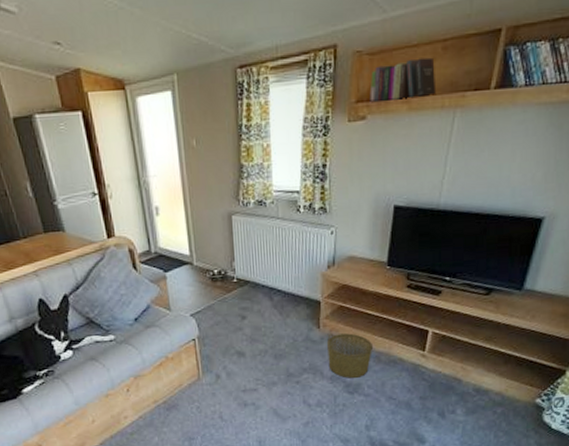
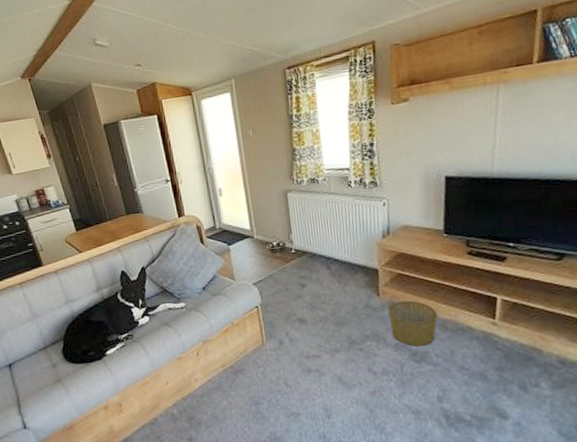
books: present [369,57,435,103] -> none [409,42,476,87]

